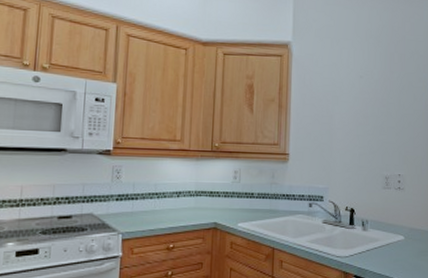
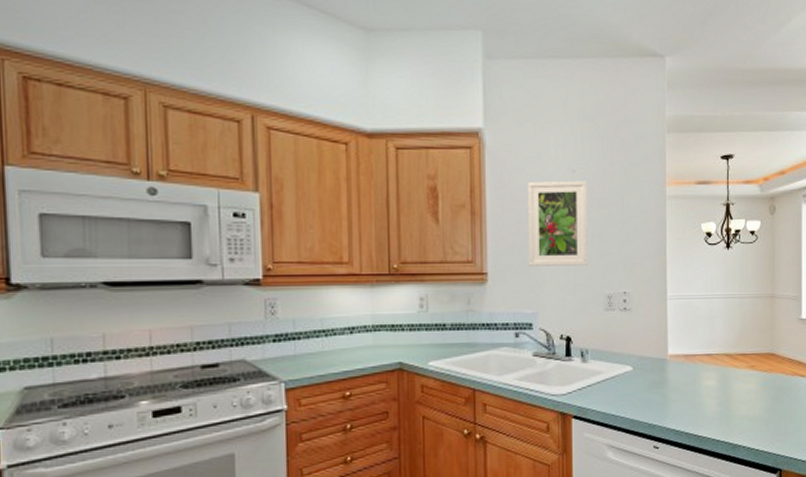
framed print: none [323,83,371,152] -> present [528,180,588,266]

